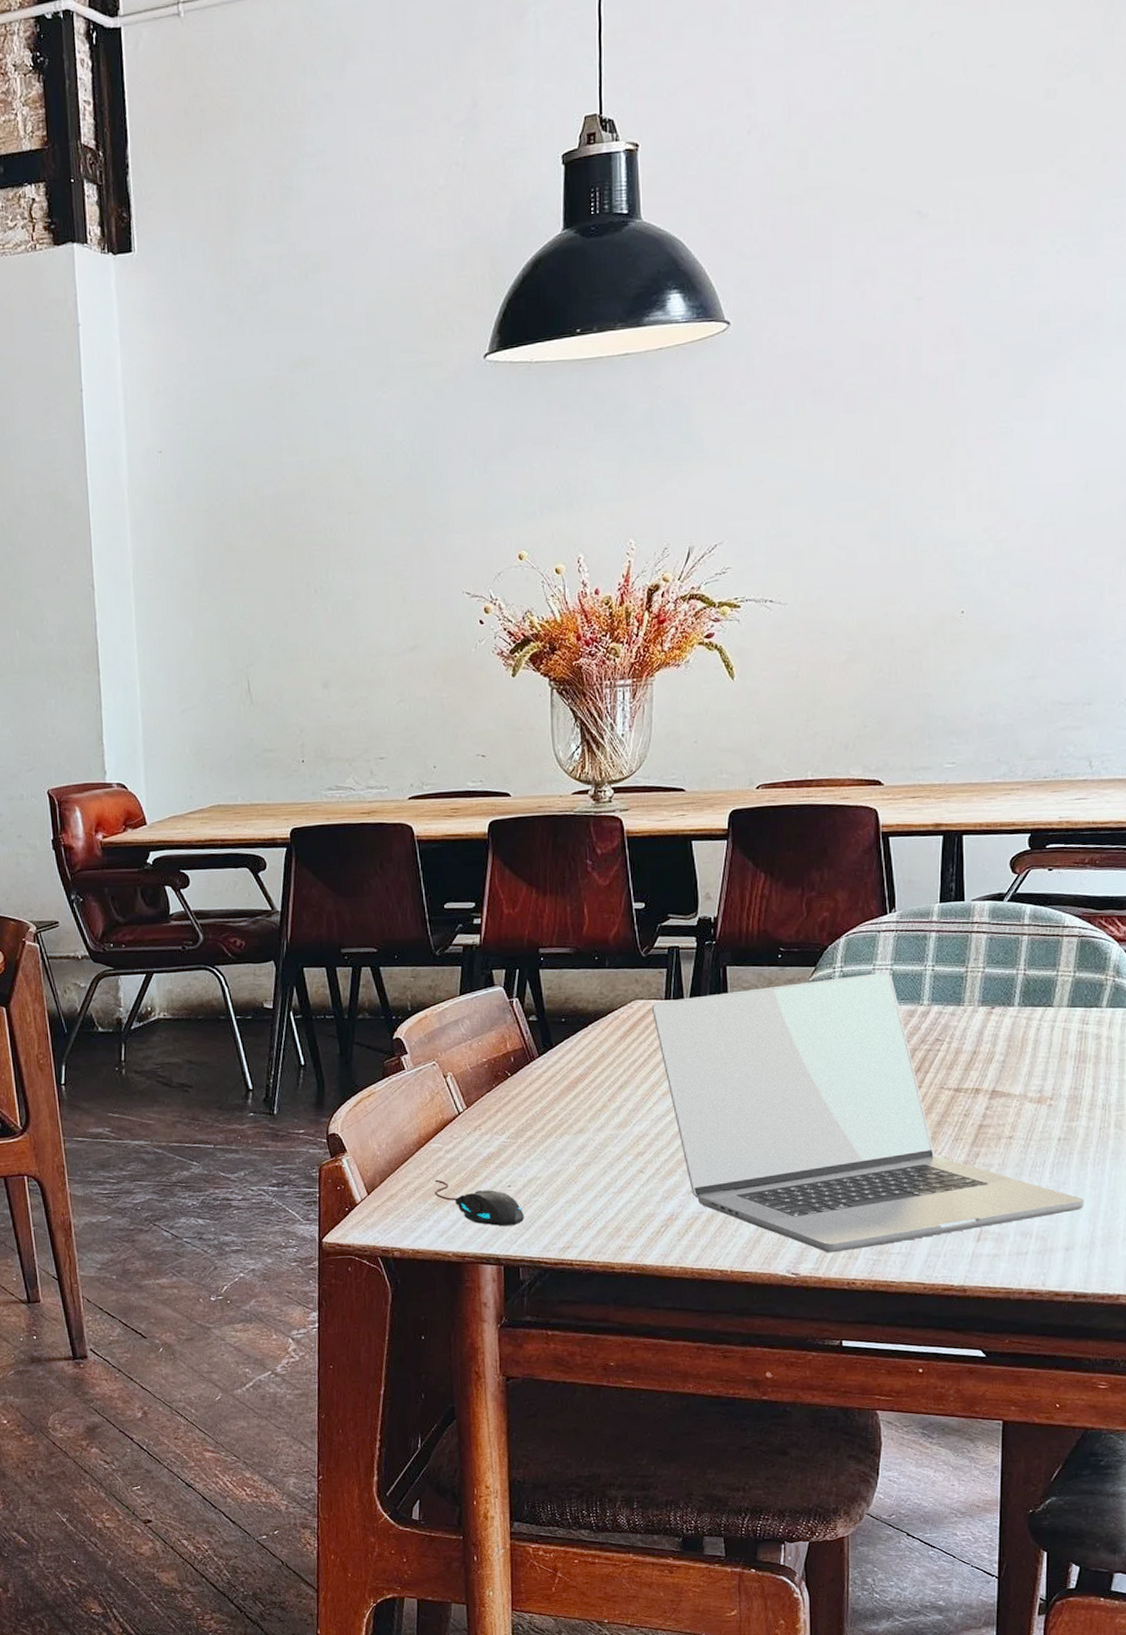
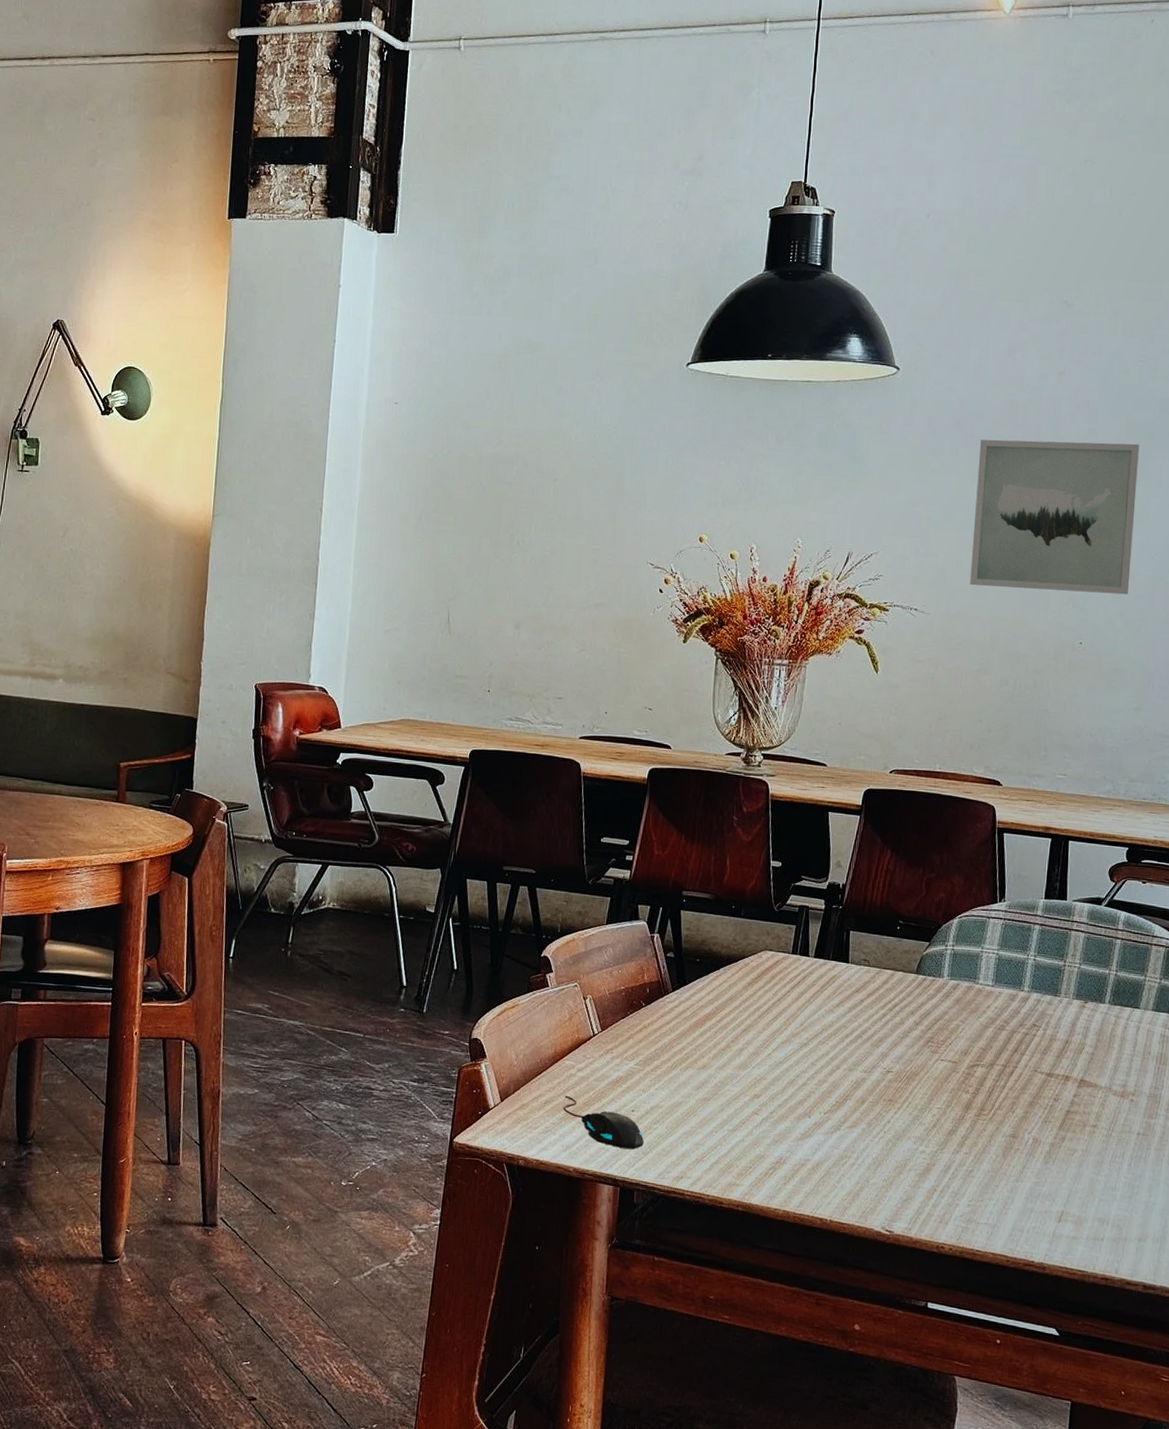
laptop: present [651,972,1085,1253] -> none [779,955,1158,1215]
wall art: none [830,370,1016,565] -> present [970,439,1139,595]

